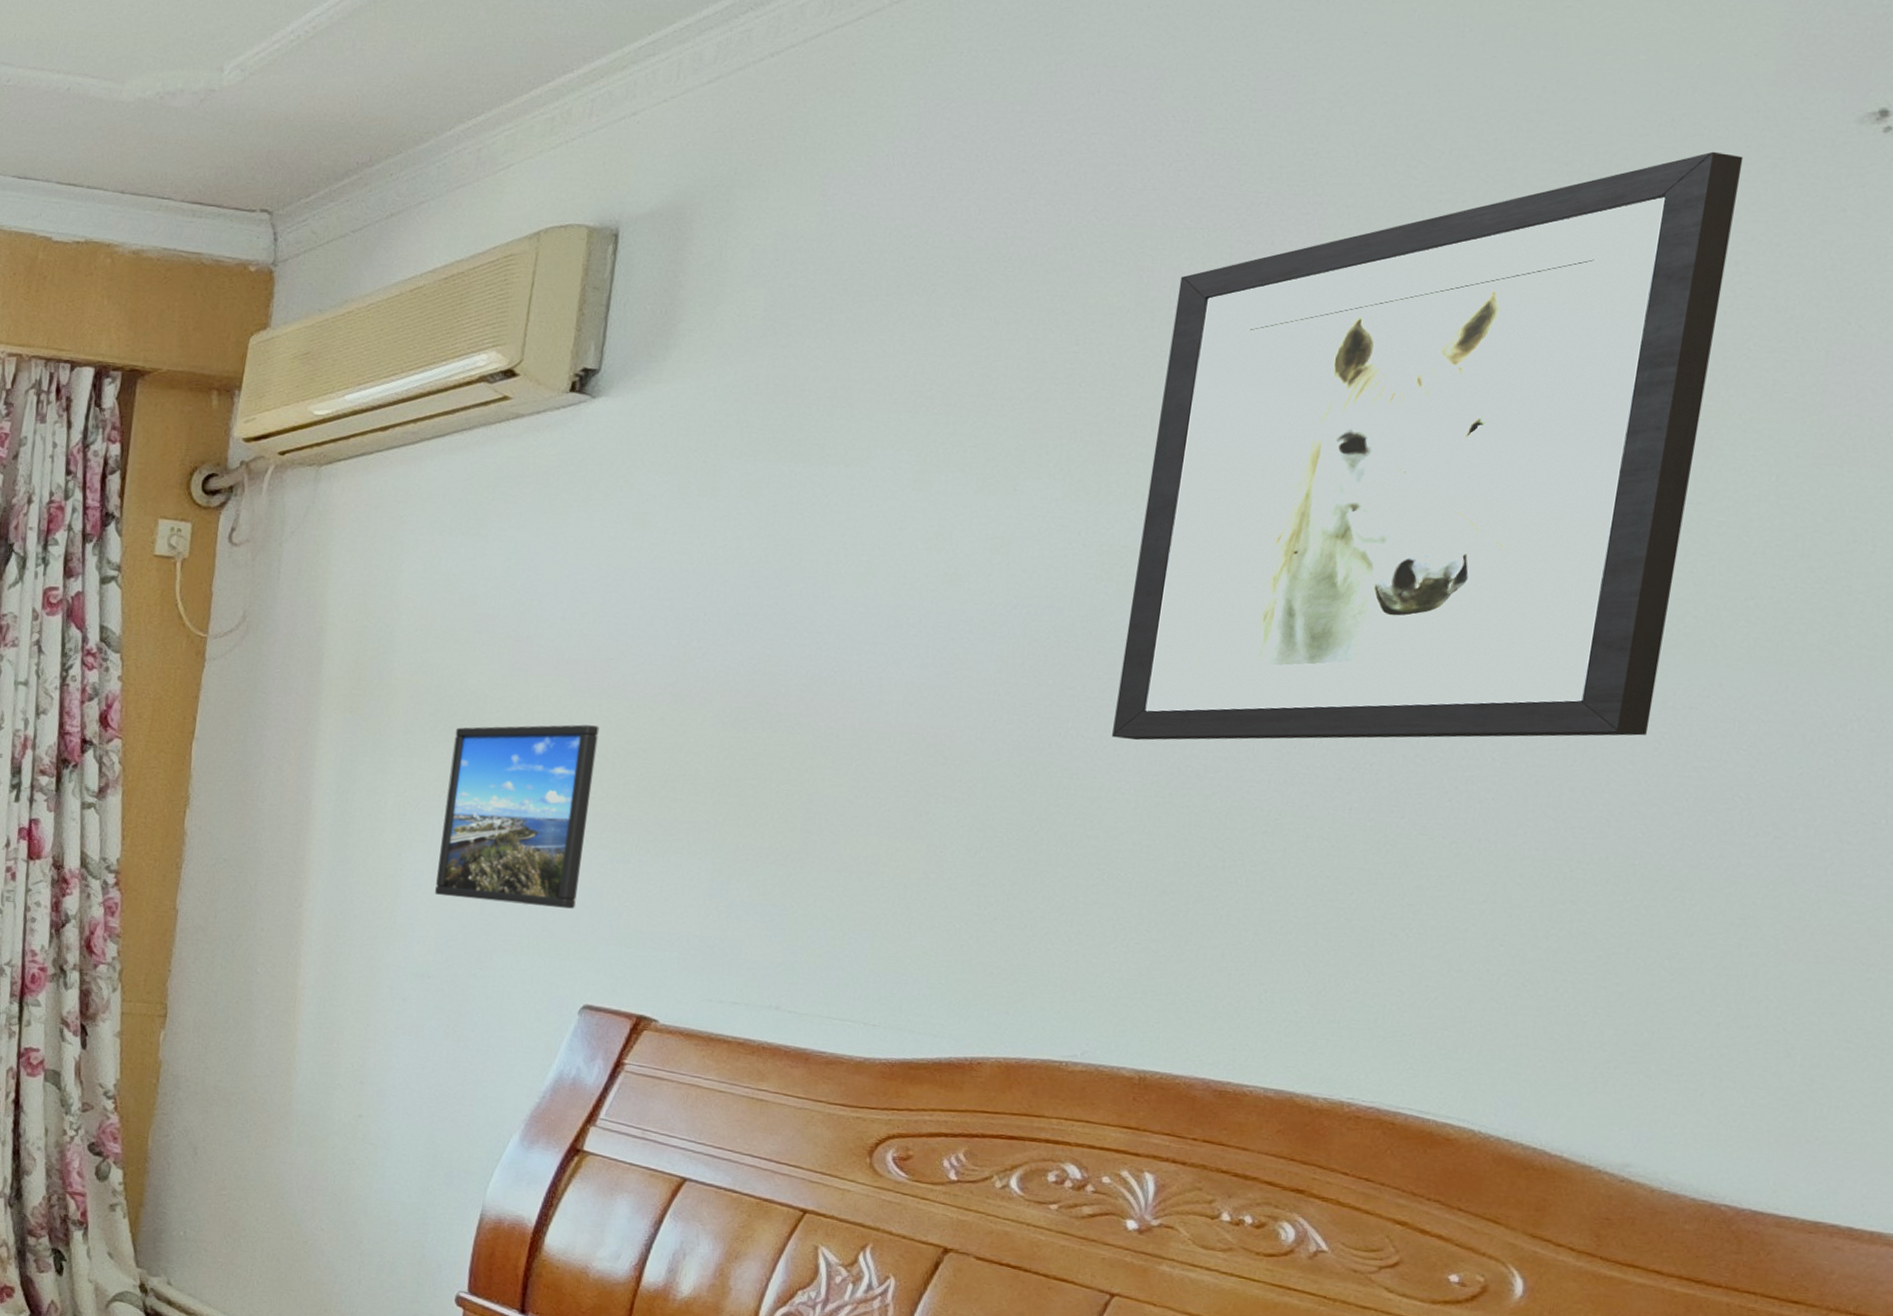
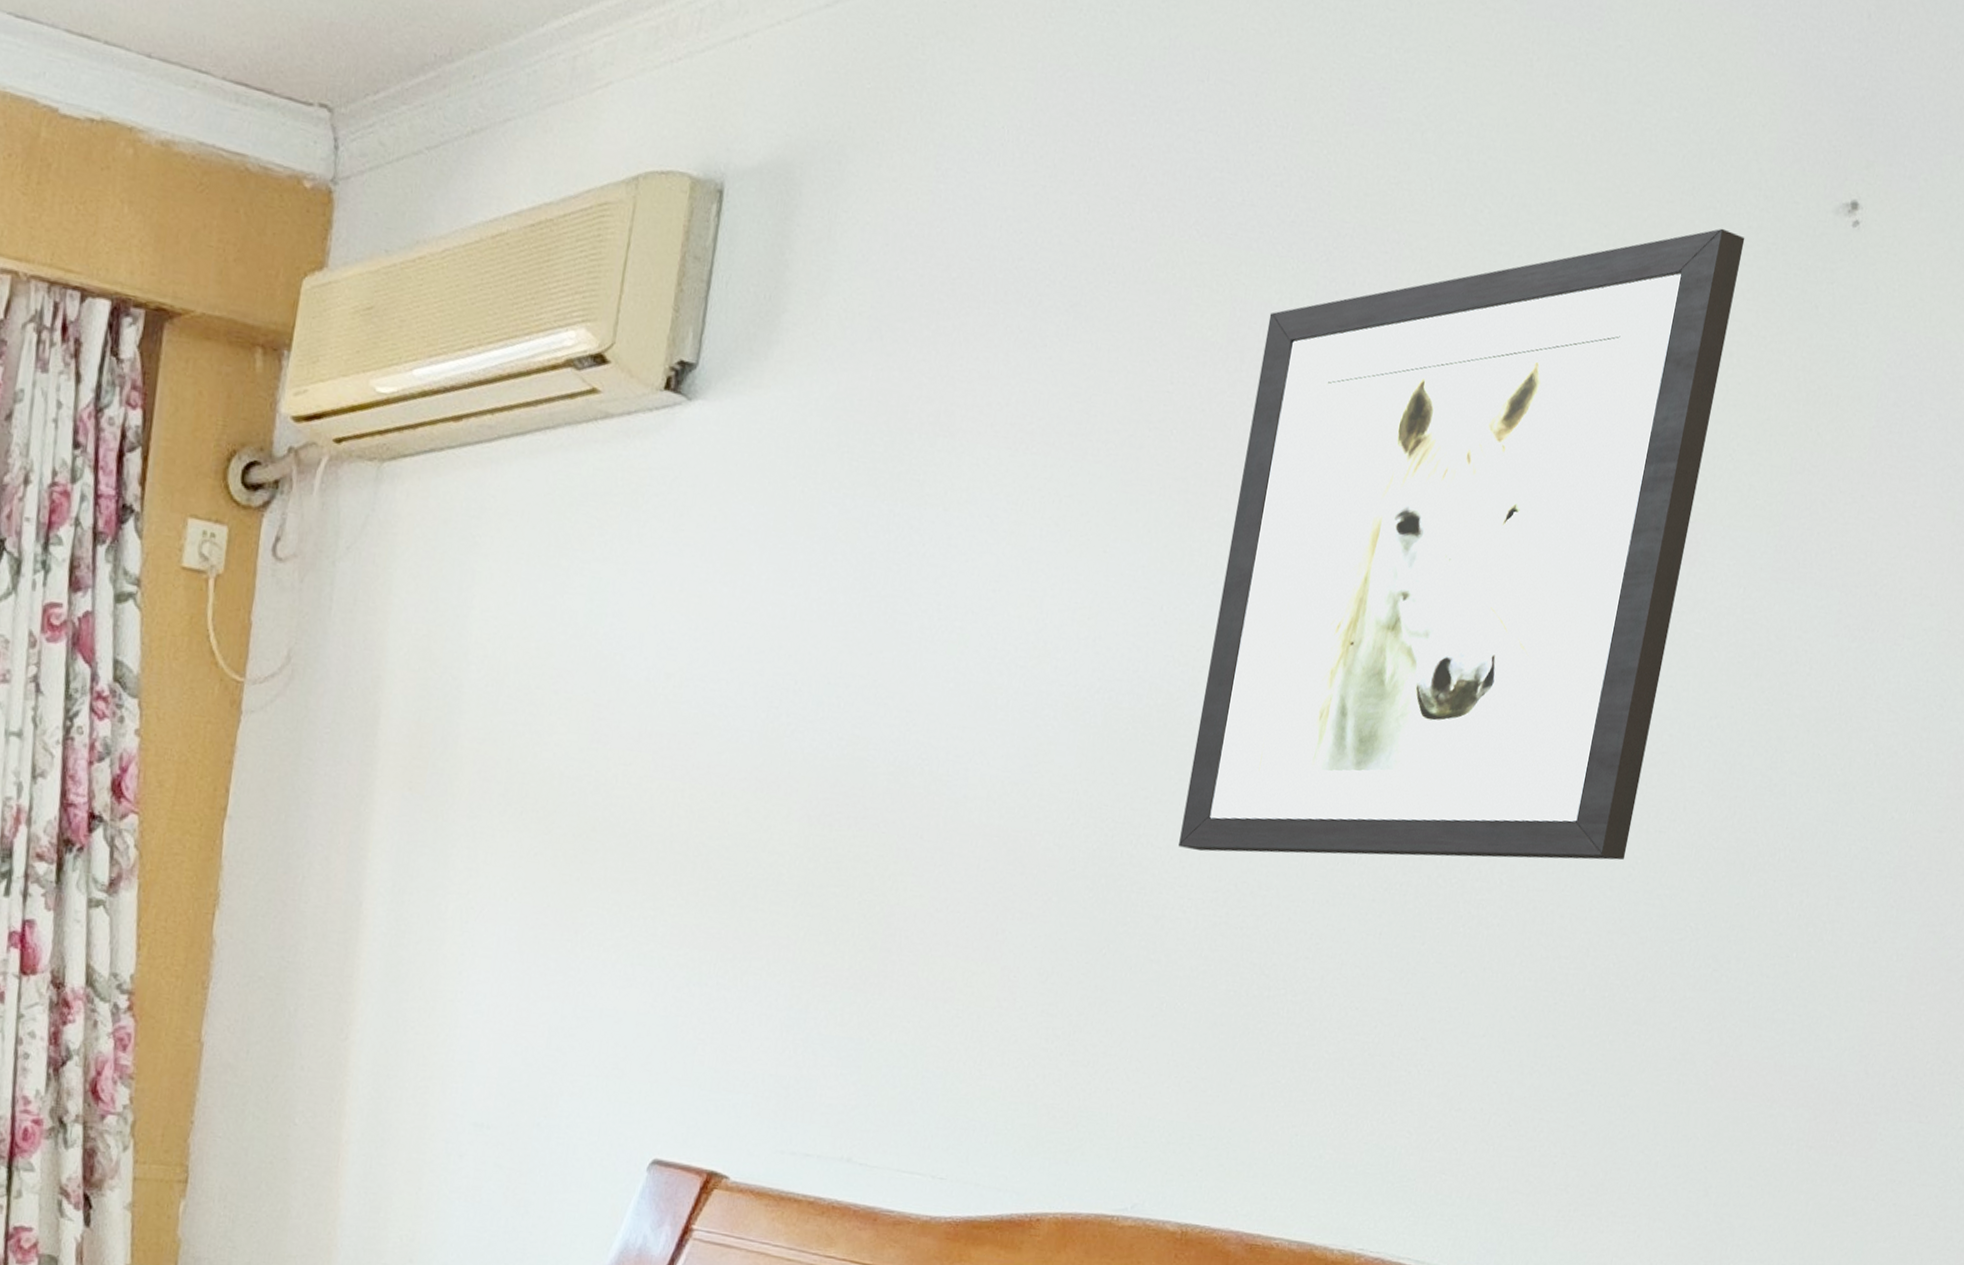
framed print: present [435,724,600,909] -> none [498,812,681,1042]

